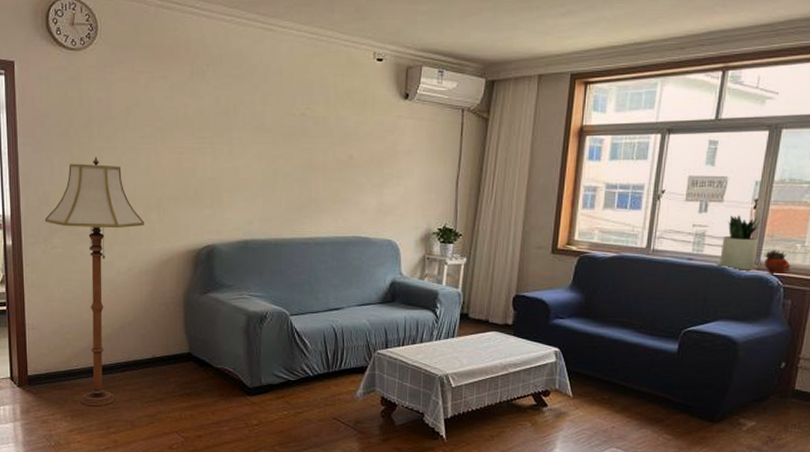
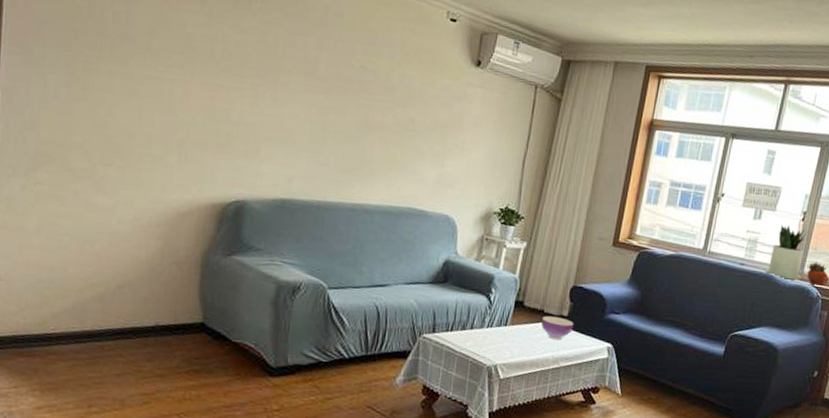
floor lamp: present [45,157,145,407] -> none [29,81,161,380]
bowl: none [486,325,519,348] -> present [541,315,574,341]

